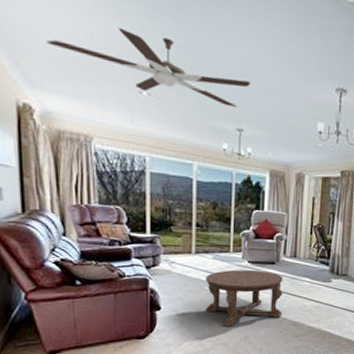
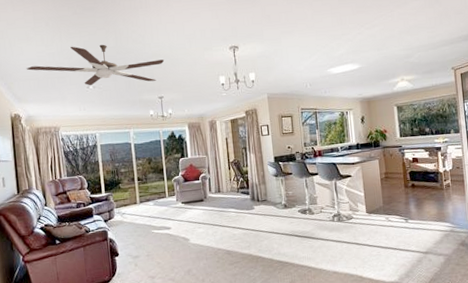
coffee table: present [205,269,283,327] -> none [150,208,217,263]

